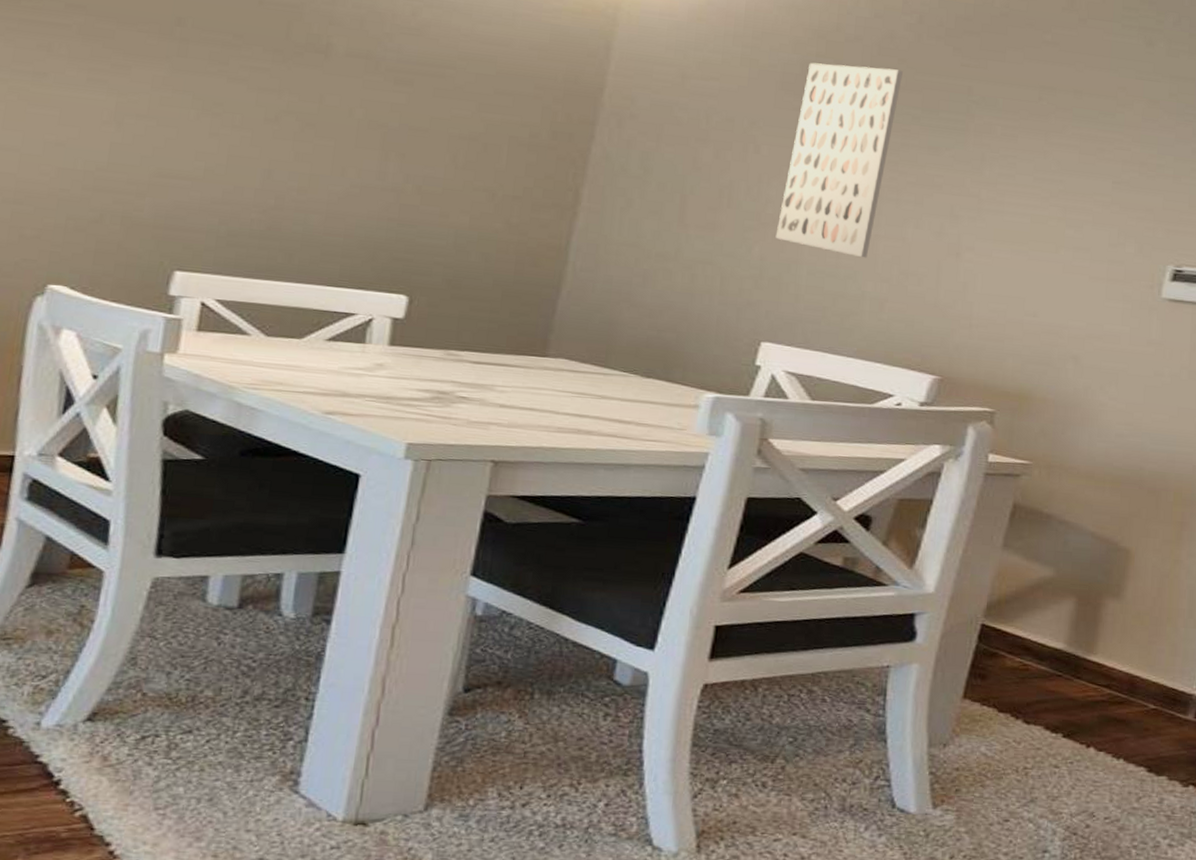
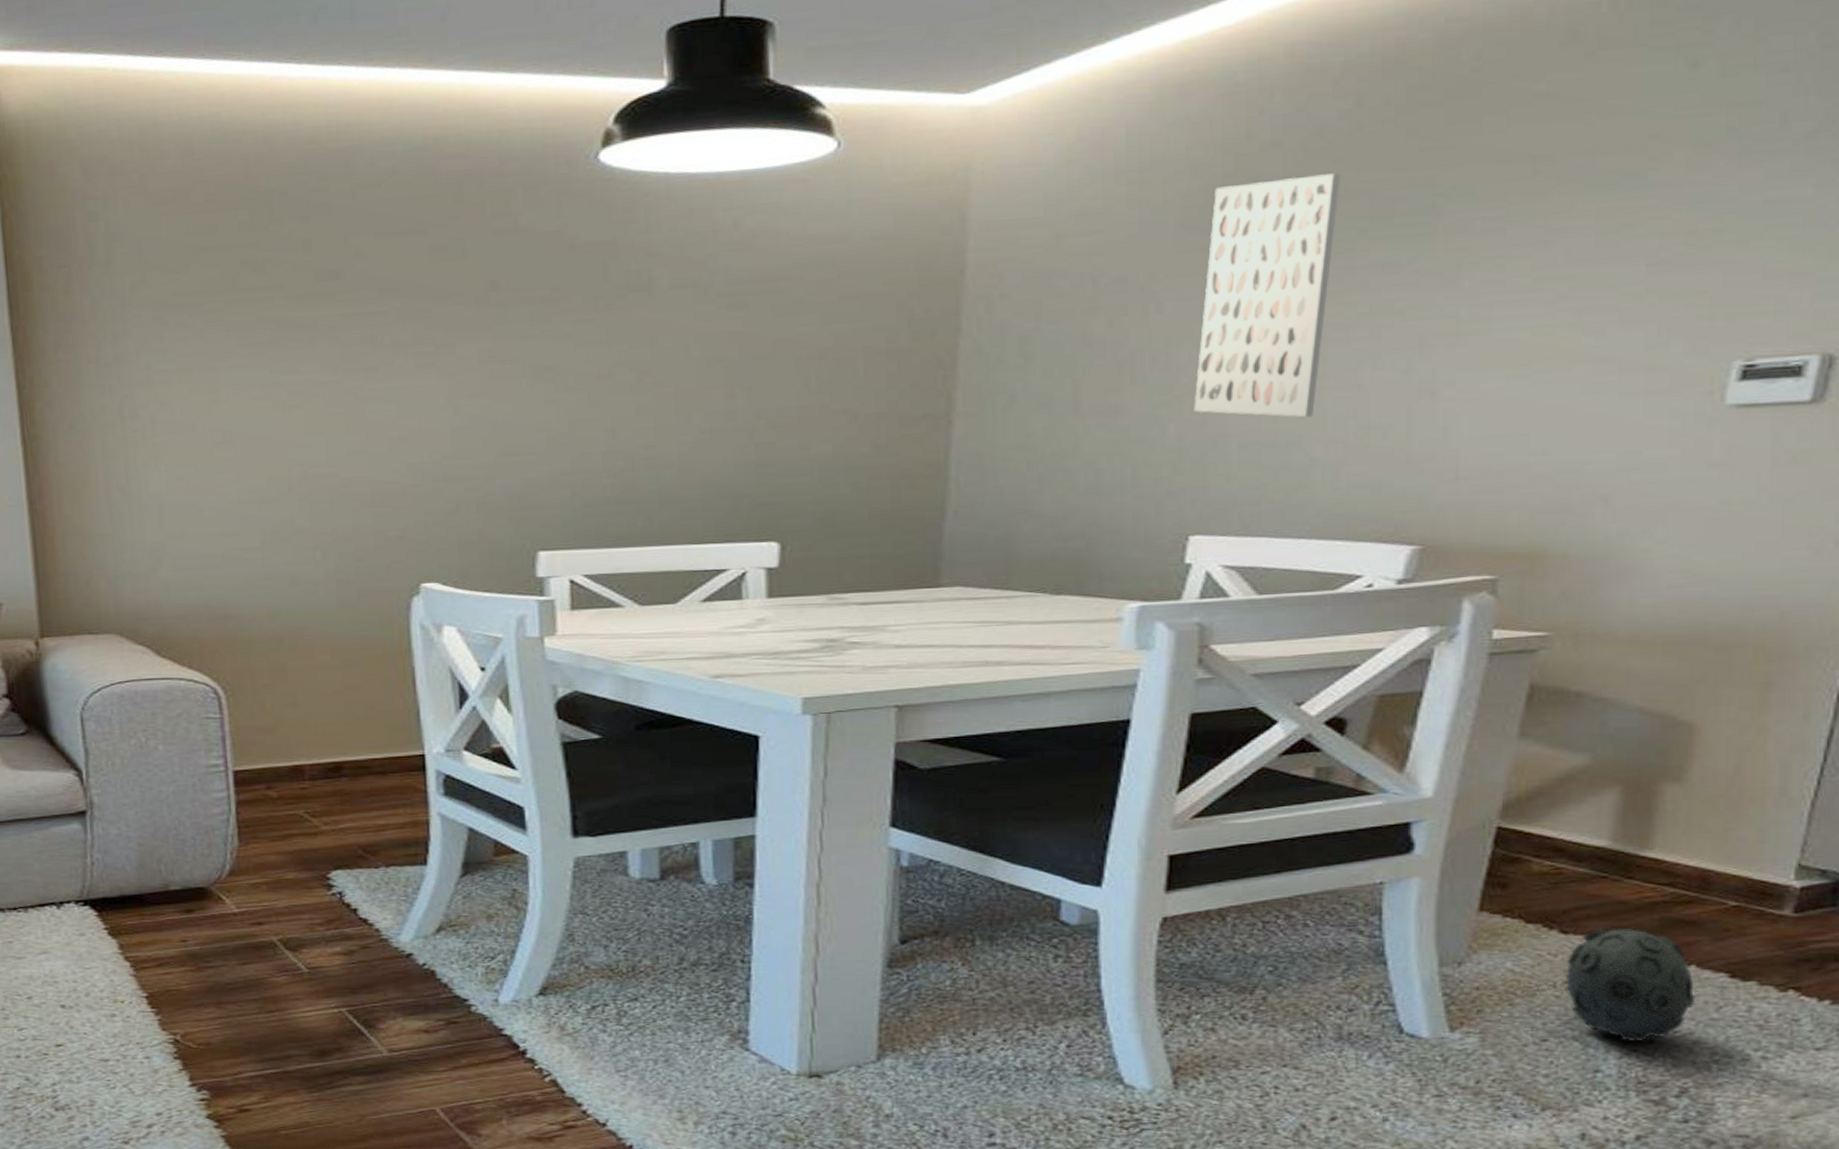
ball: none [1026,720,1122,827] -> present [1566,928,1696,1043]

